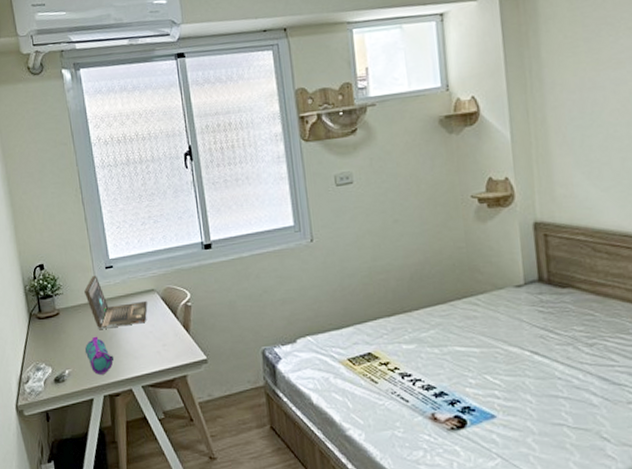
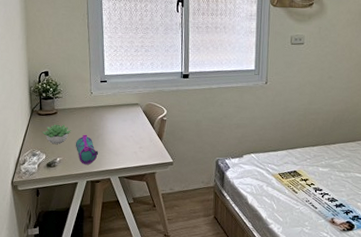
succulent plant: none [45,327,78,353] -> present [42,124,71,144]
laptop: present [84,276,148,329] -> none [81,87,131,130]

